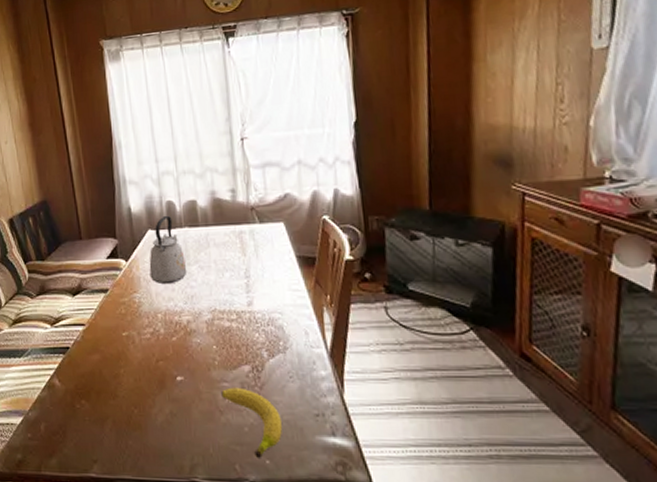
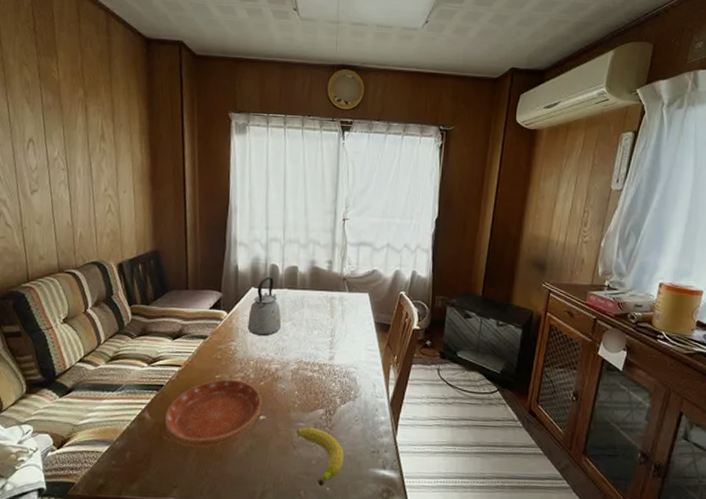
saucer: none [74,336,178,416] -> present [164,379,262,448]

